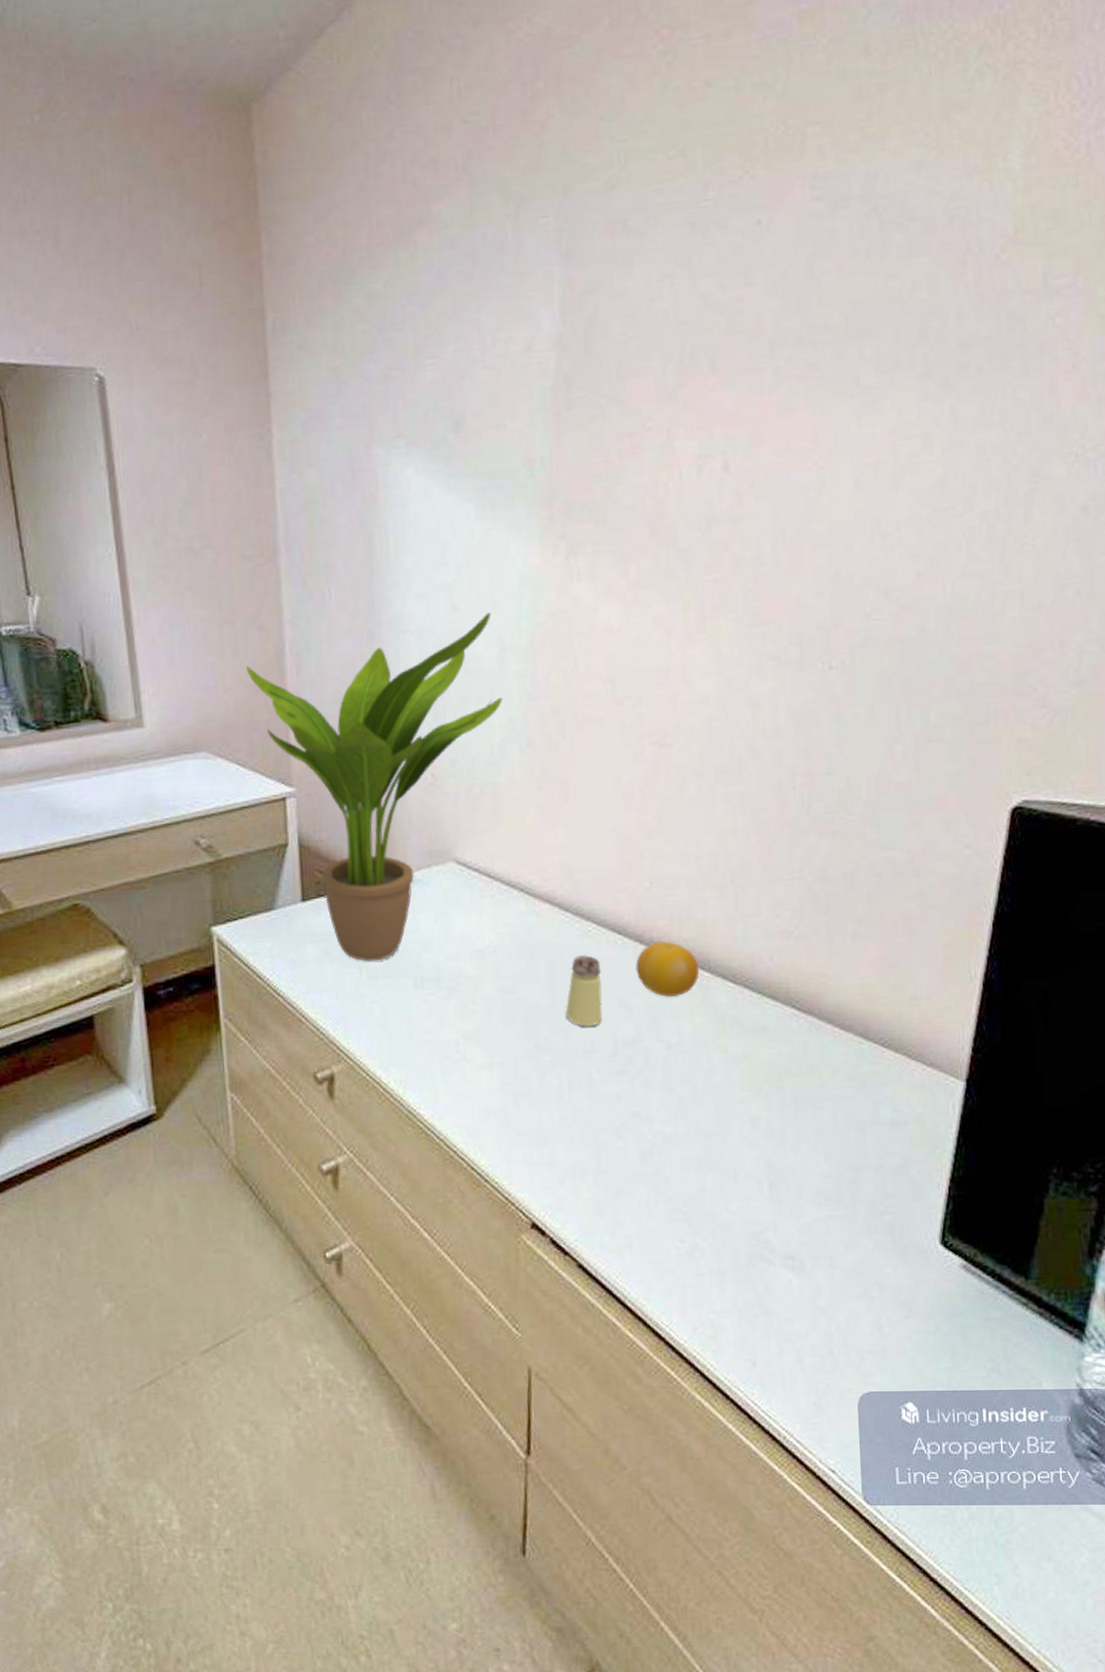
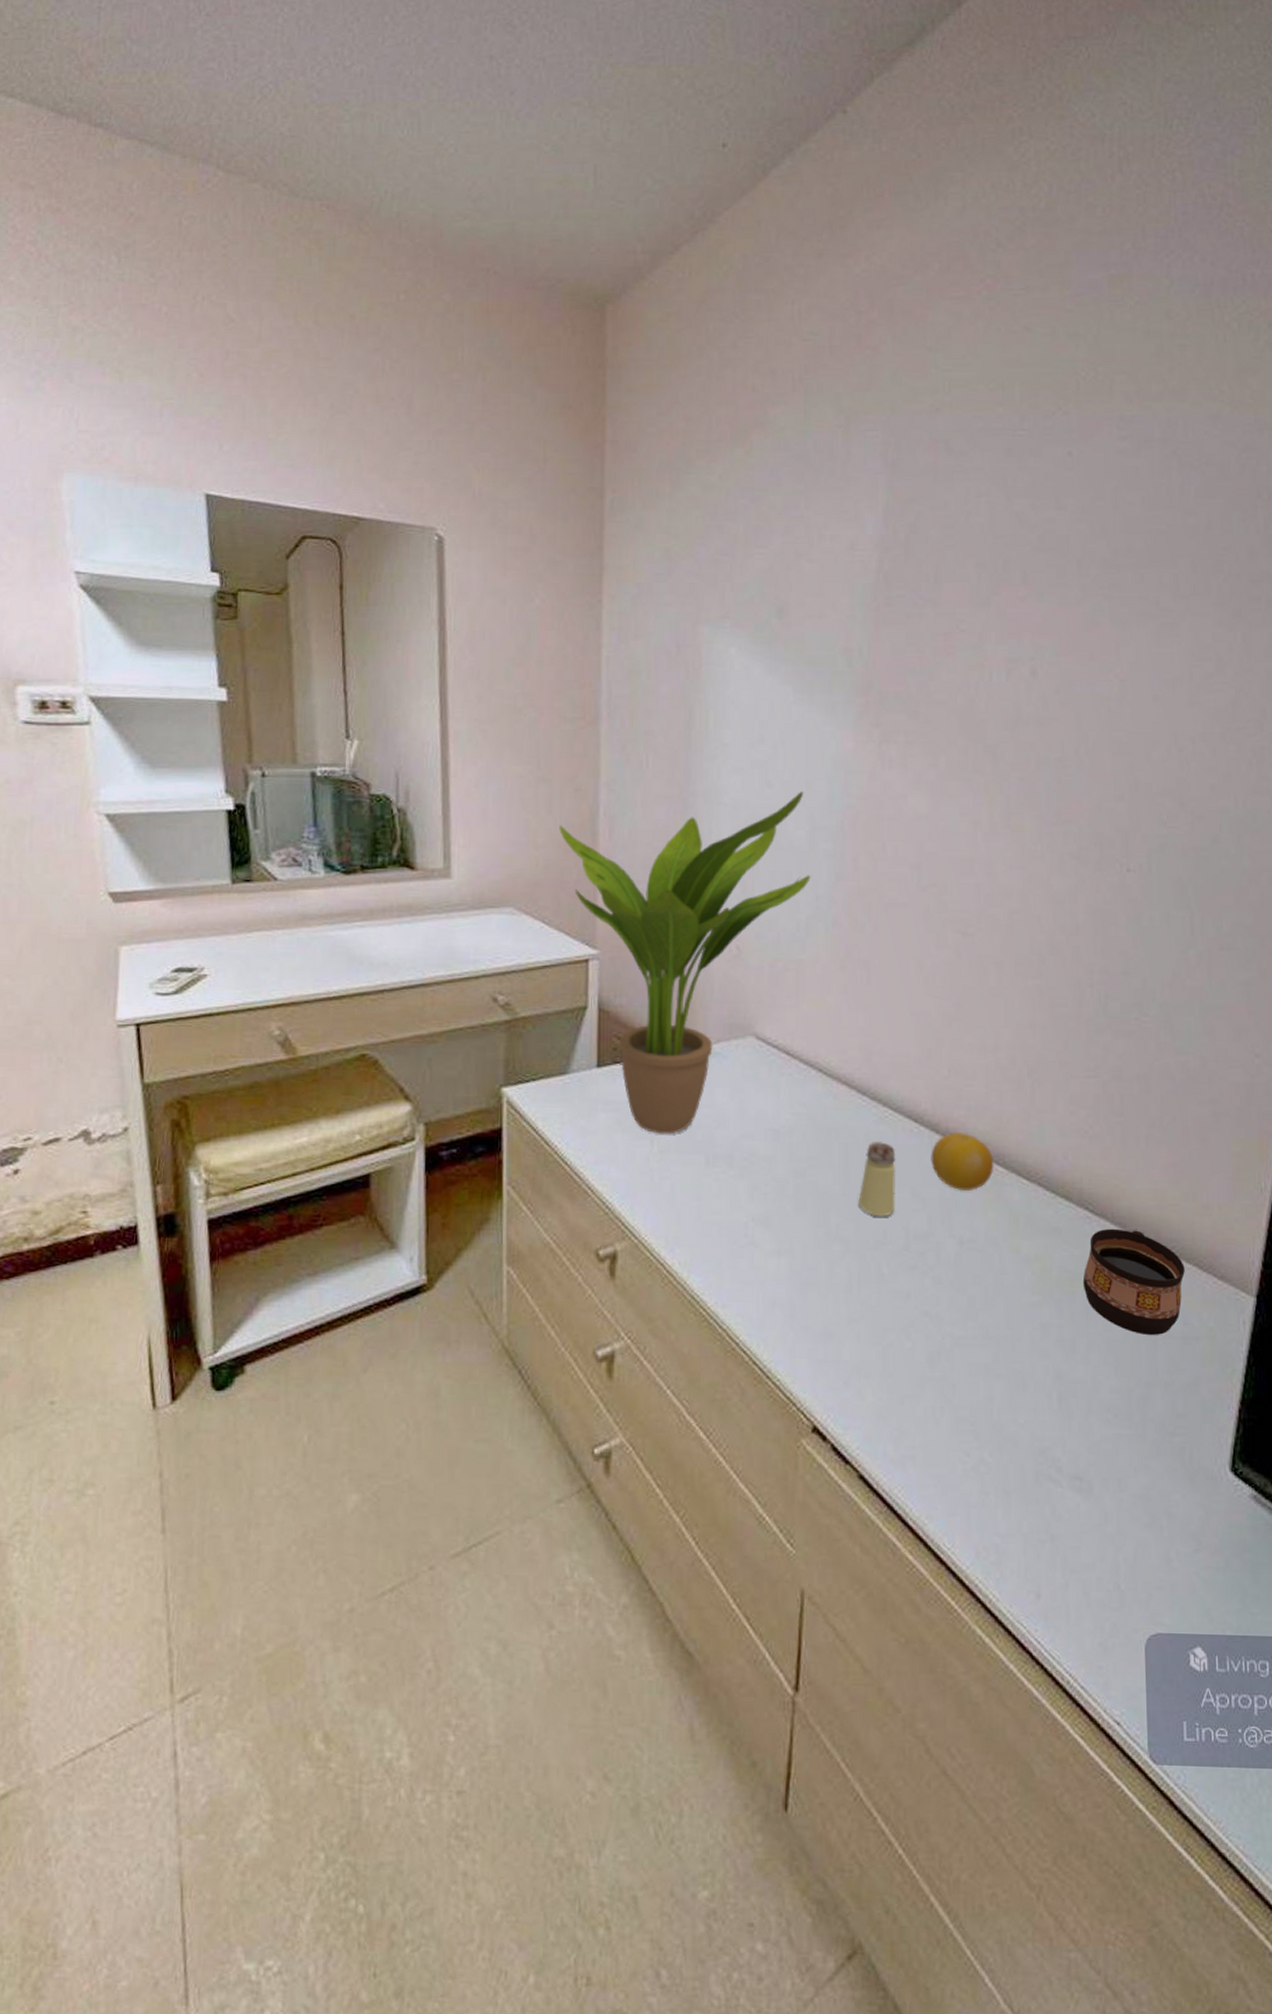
cup: none [791,1024,894,1123] -> present [1082,1228,1185,1335]

